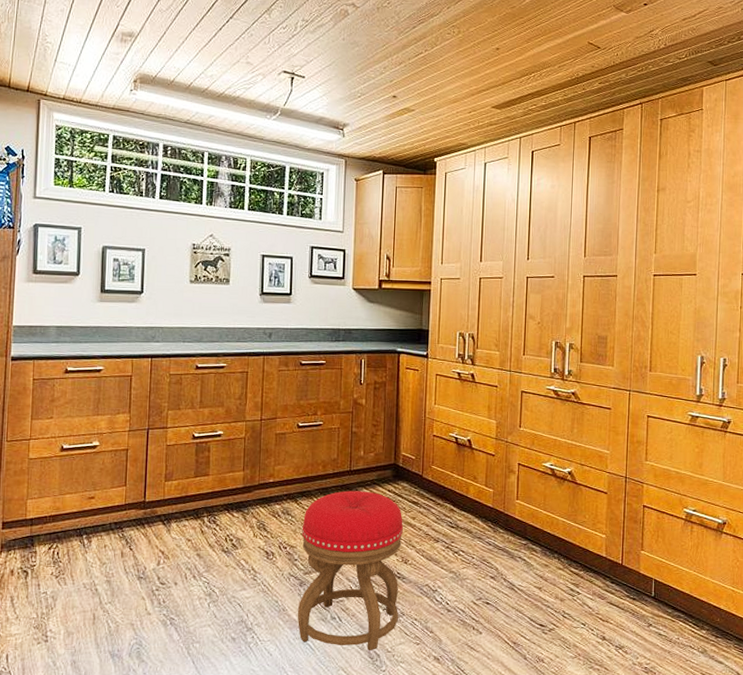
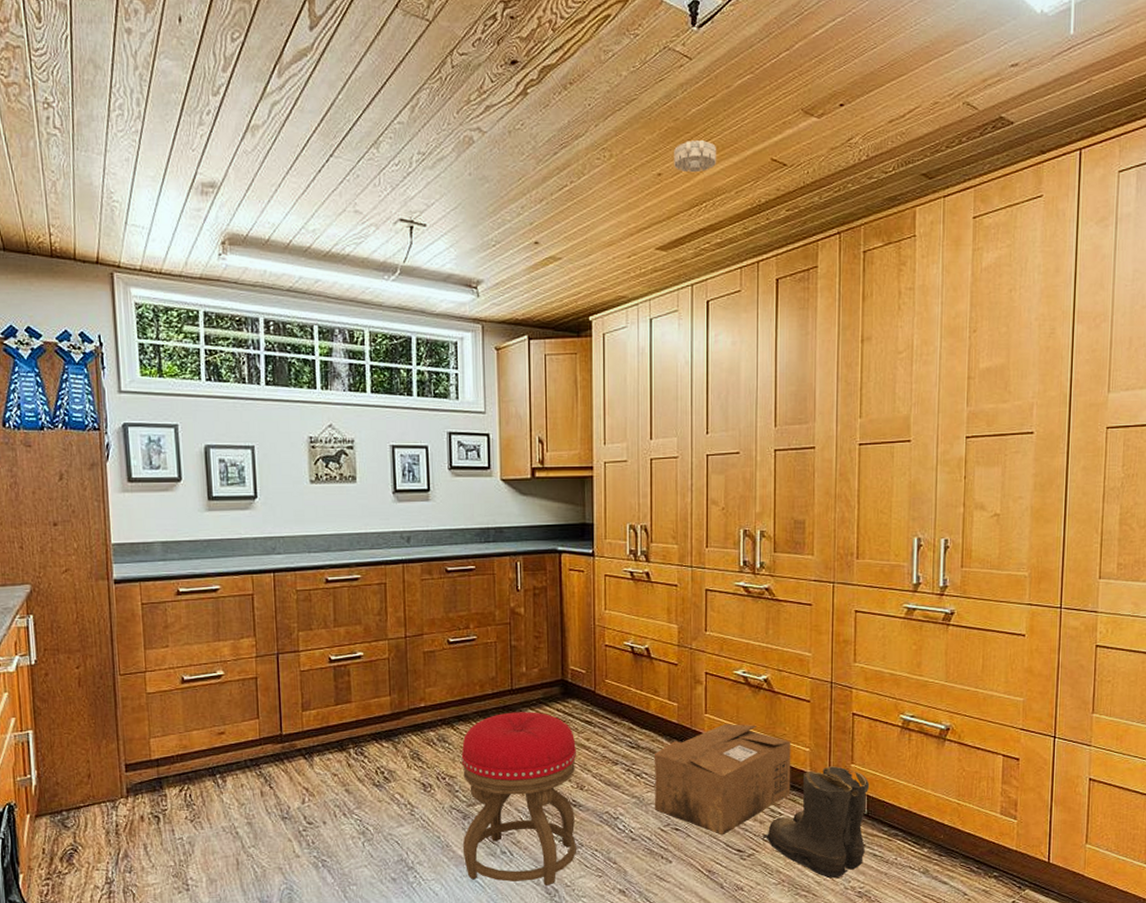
cardboard box: none [468,510,590,611] -> present [654,724,791,836]
smoke detector: none [510,24,544,50] -> present [674,140,716,173]
boots: none [563,552,657,653] -> present [763,766,870,878]

